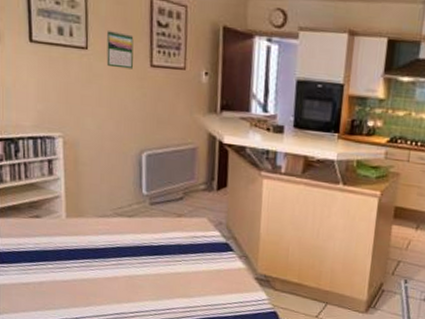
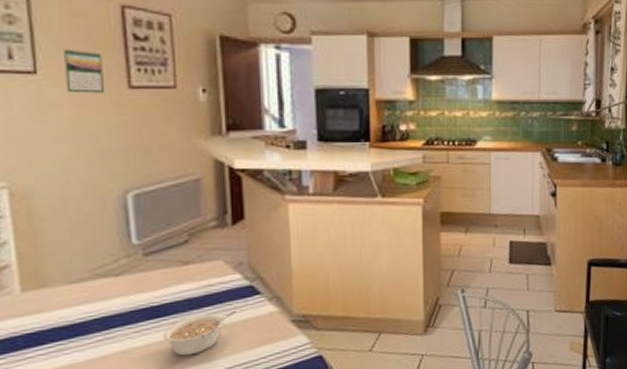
legume: none [157,258,214,290] -> present [162,310,237,356]

